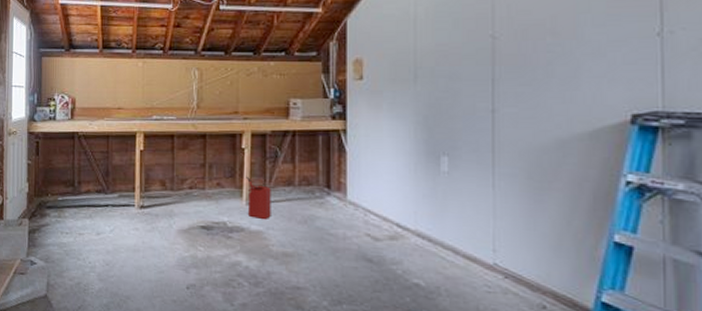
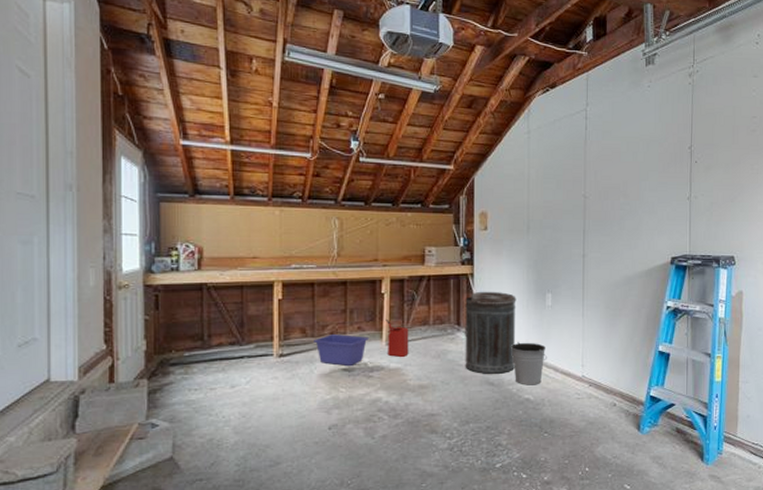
storage bin: none [173,189,229,224] -> present [314,334,370,366]
trash can: none [335,150,401,250] -> present [464,291,516,374]
bucket: none [394,212,444,269] -> present [511,341,548,386]

